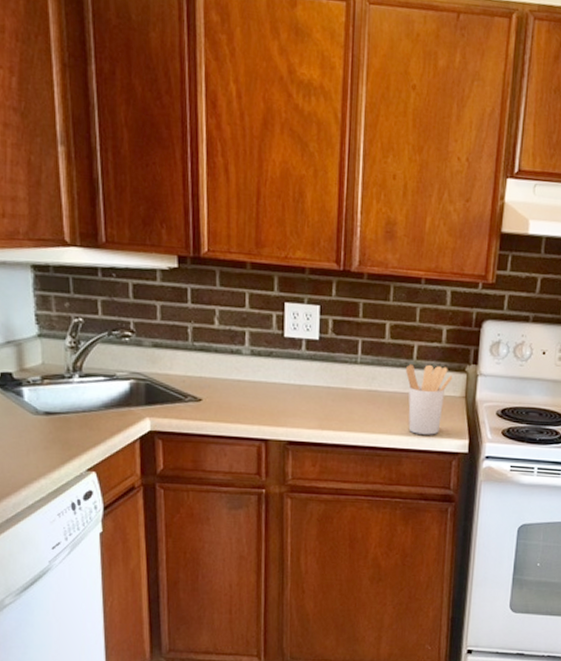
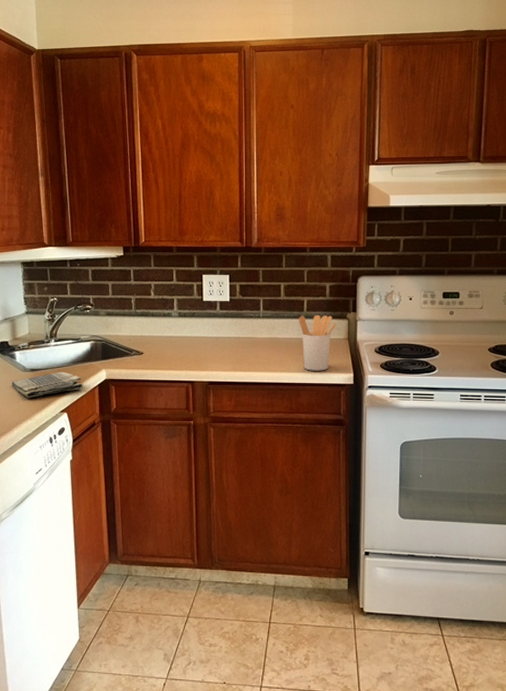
dish towel: none [17,417,119,451] -> present [11,371,83,398]

